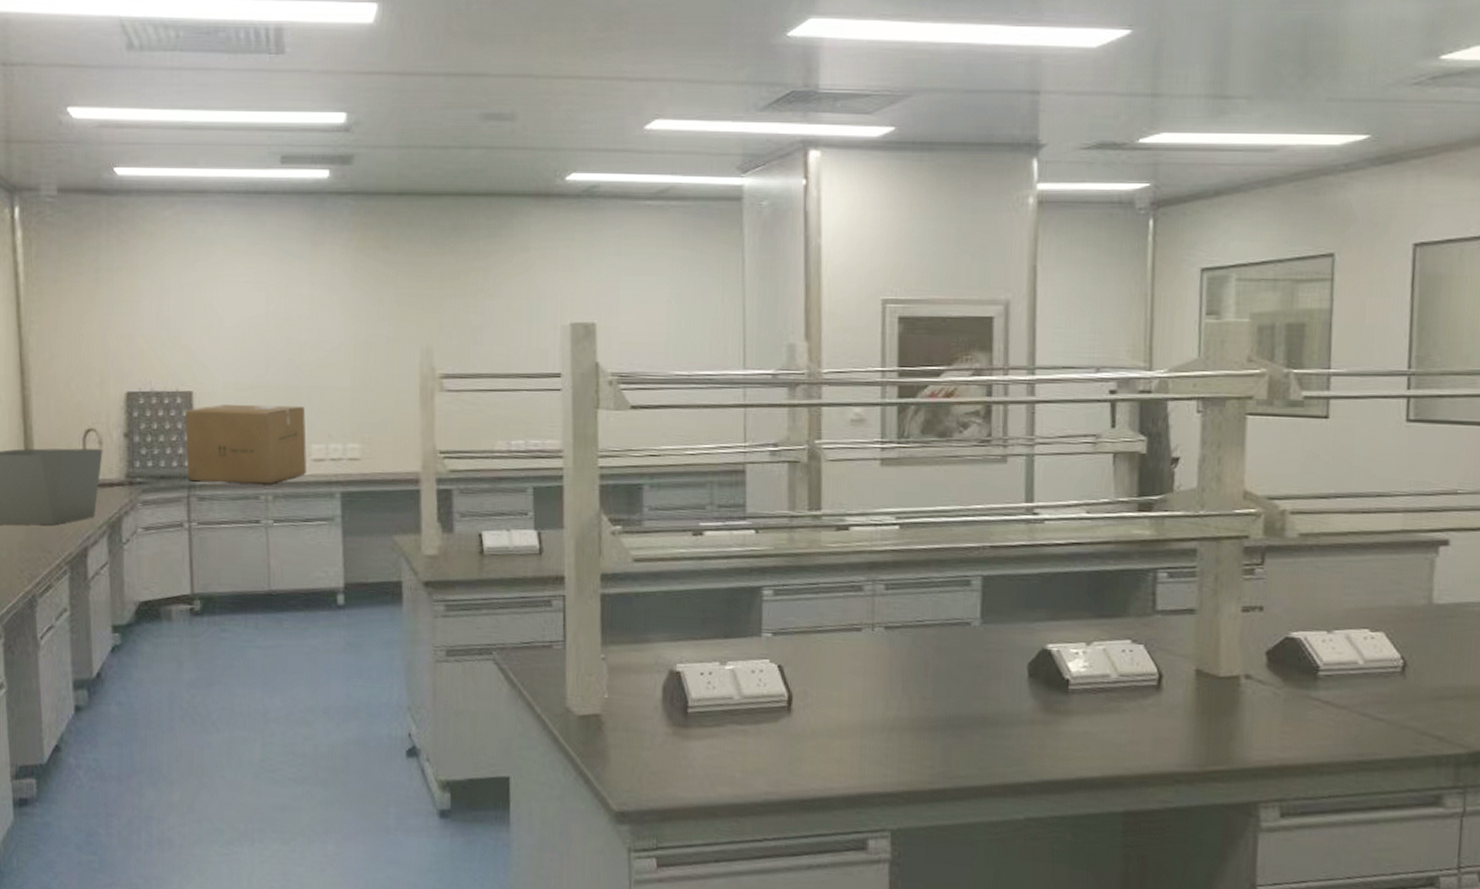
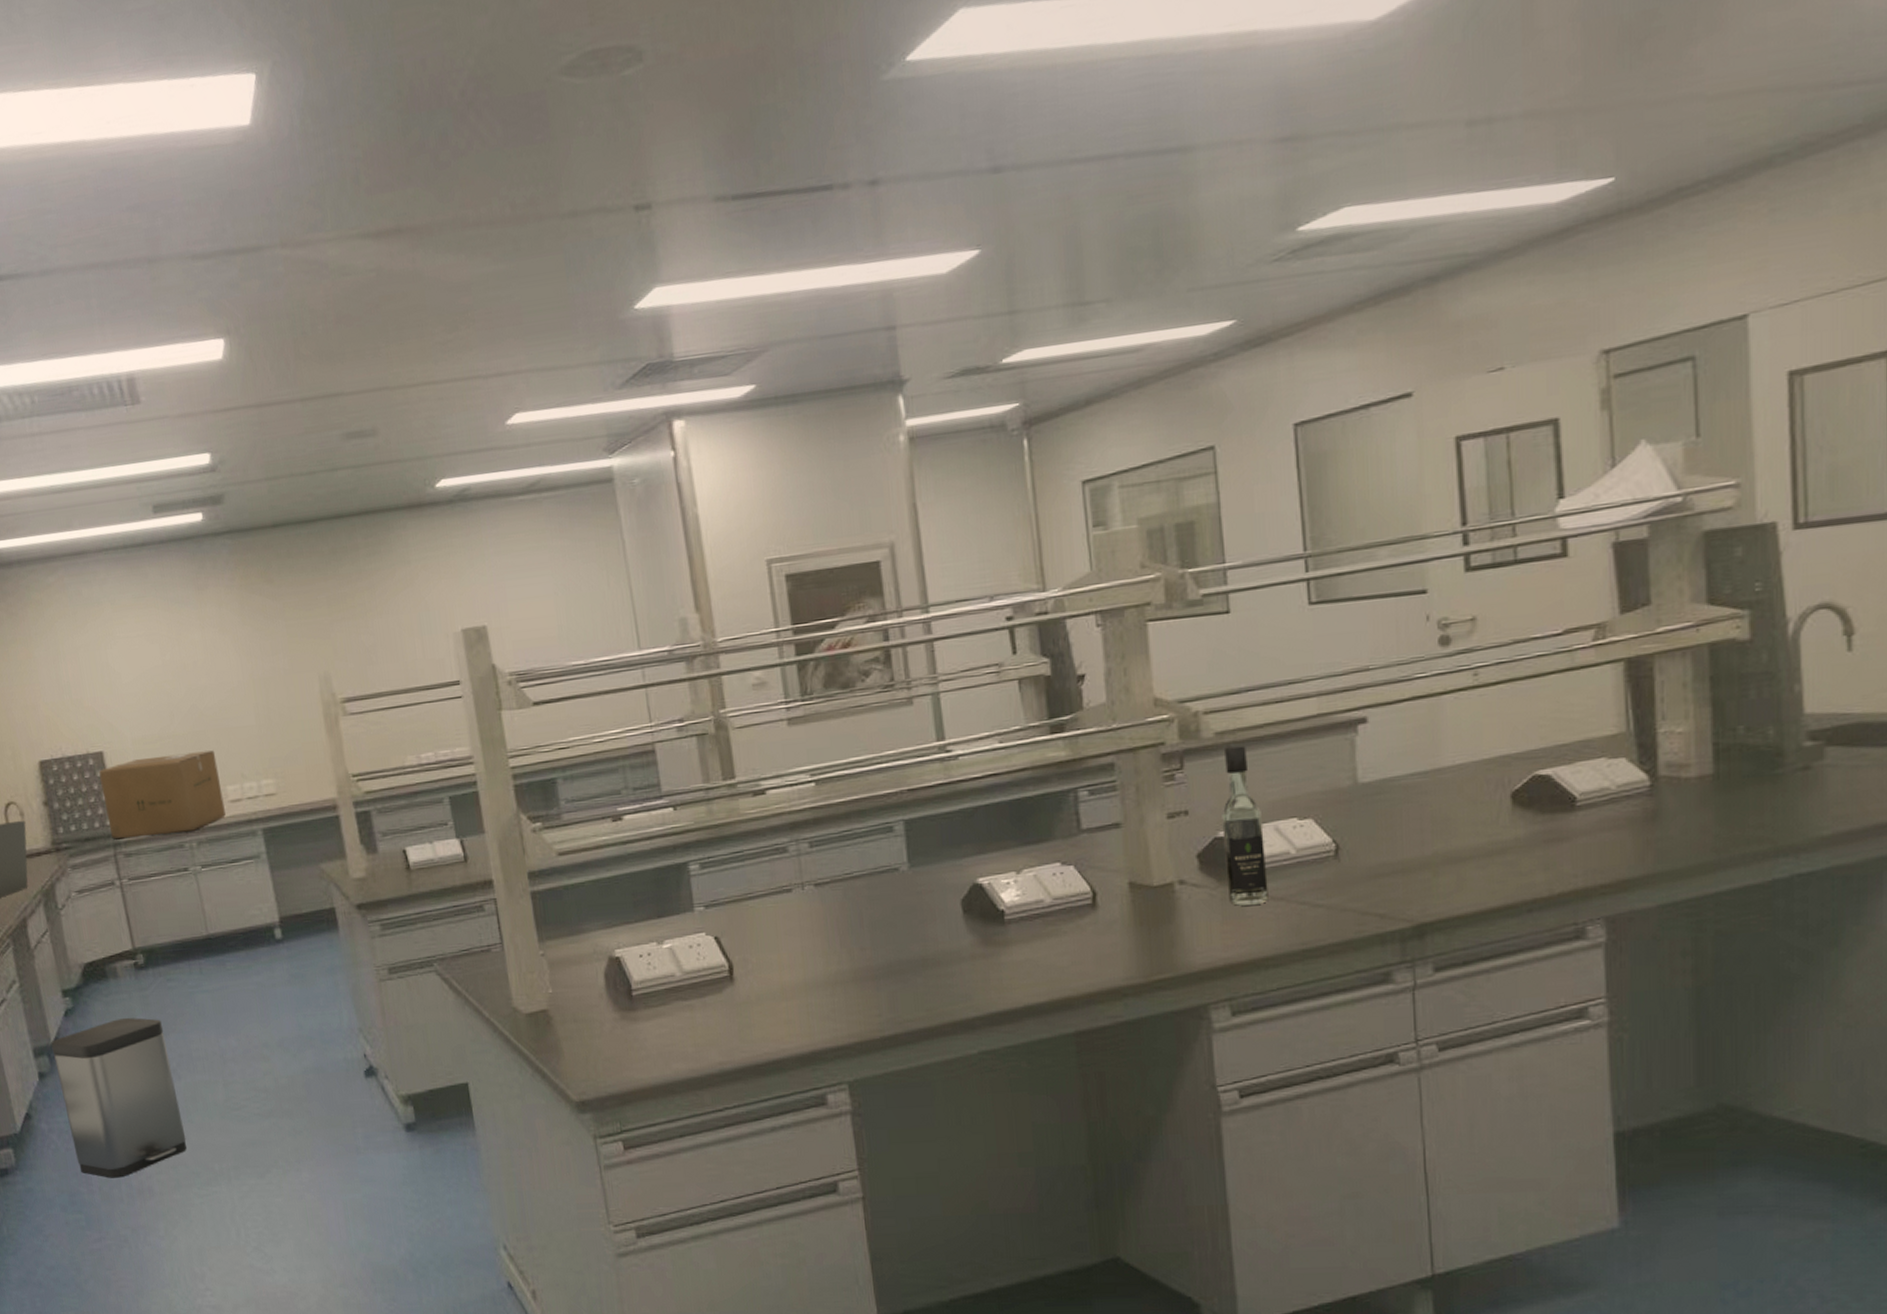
pedal bin: none [93,662,215,824] -> present [51,1017,187,1178]
bottle: none [1292,548,1335,711] -> present [1221,744,1269,906]

